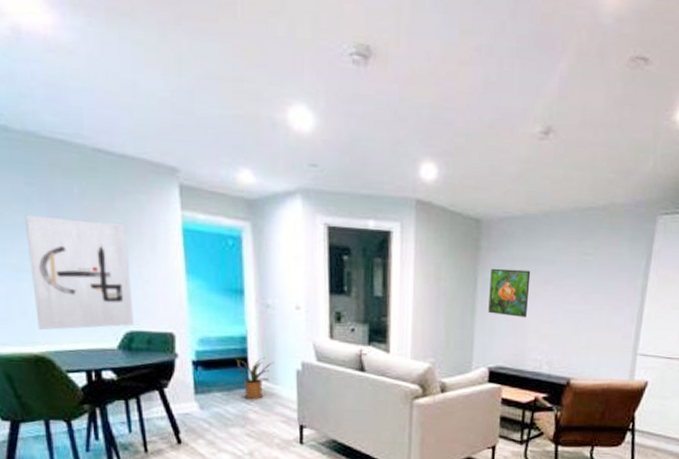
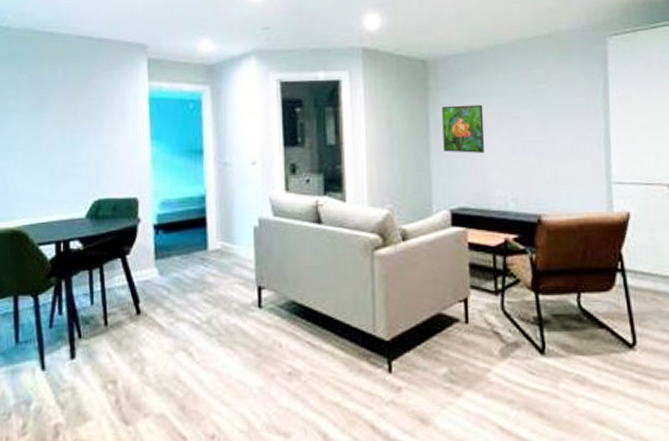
wall art: present [25,215,134,331] -> none [15,99,102,205]
house plant: present [236,356,274,400] -> none [195,215,232,262]

